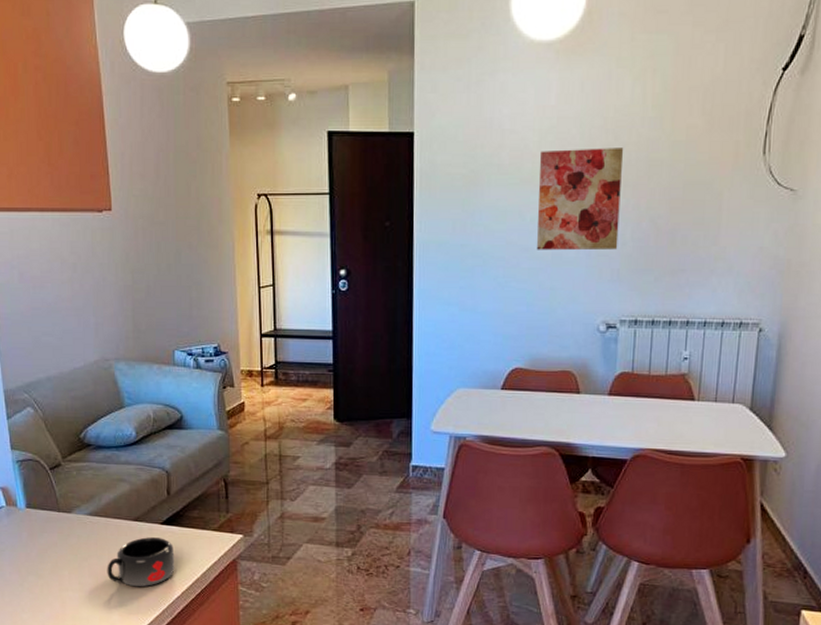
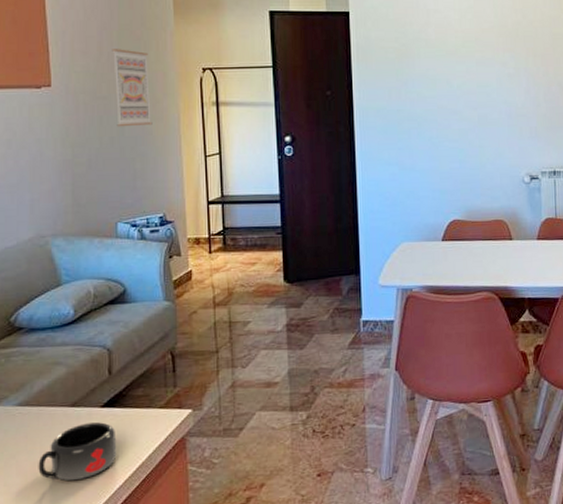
wall art: none [169,172,208,254] -> present [112,49,153,127]
wall art: present [537,148,624,251] -> none [462,24,534,113]

